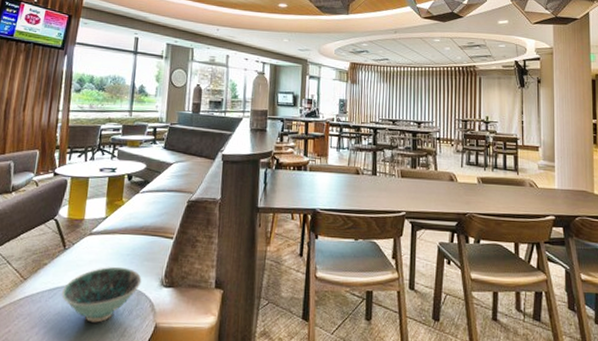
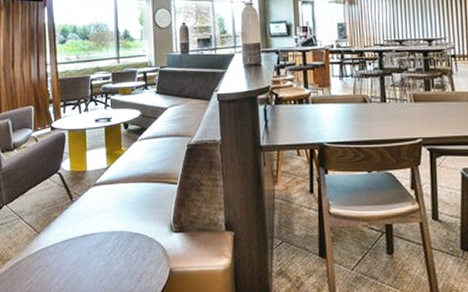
bowl: present [62,266,142,323] -> none [75,215,151,271]

